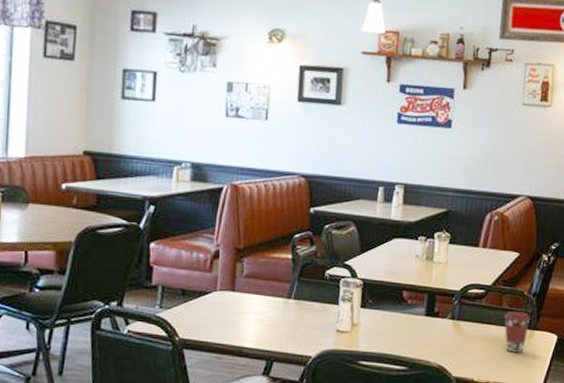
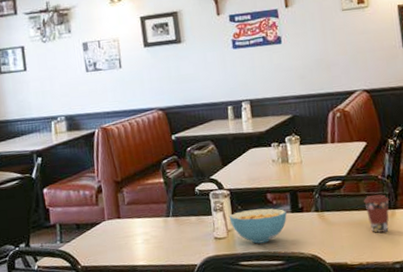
cereal bowl: none [357,305,420,344] -> present [229,208,287,244]

